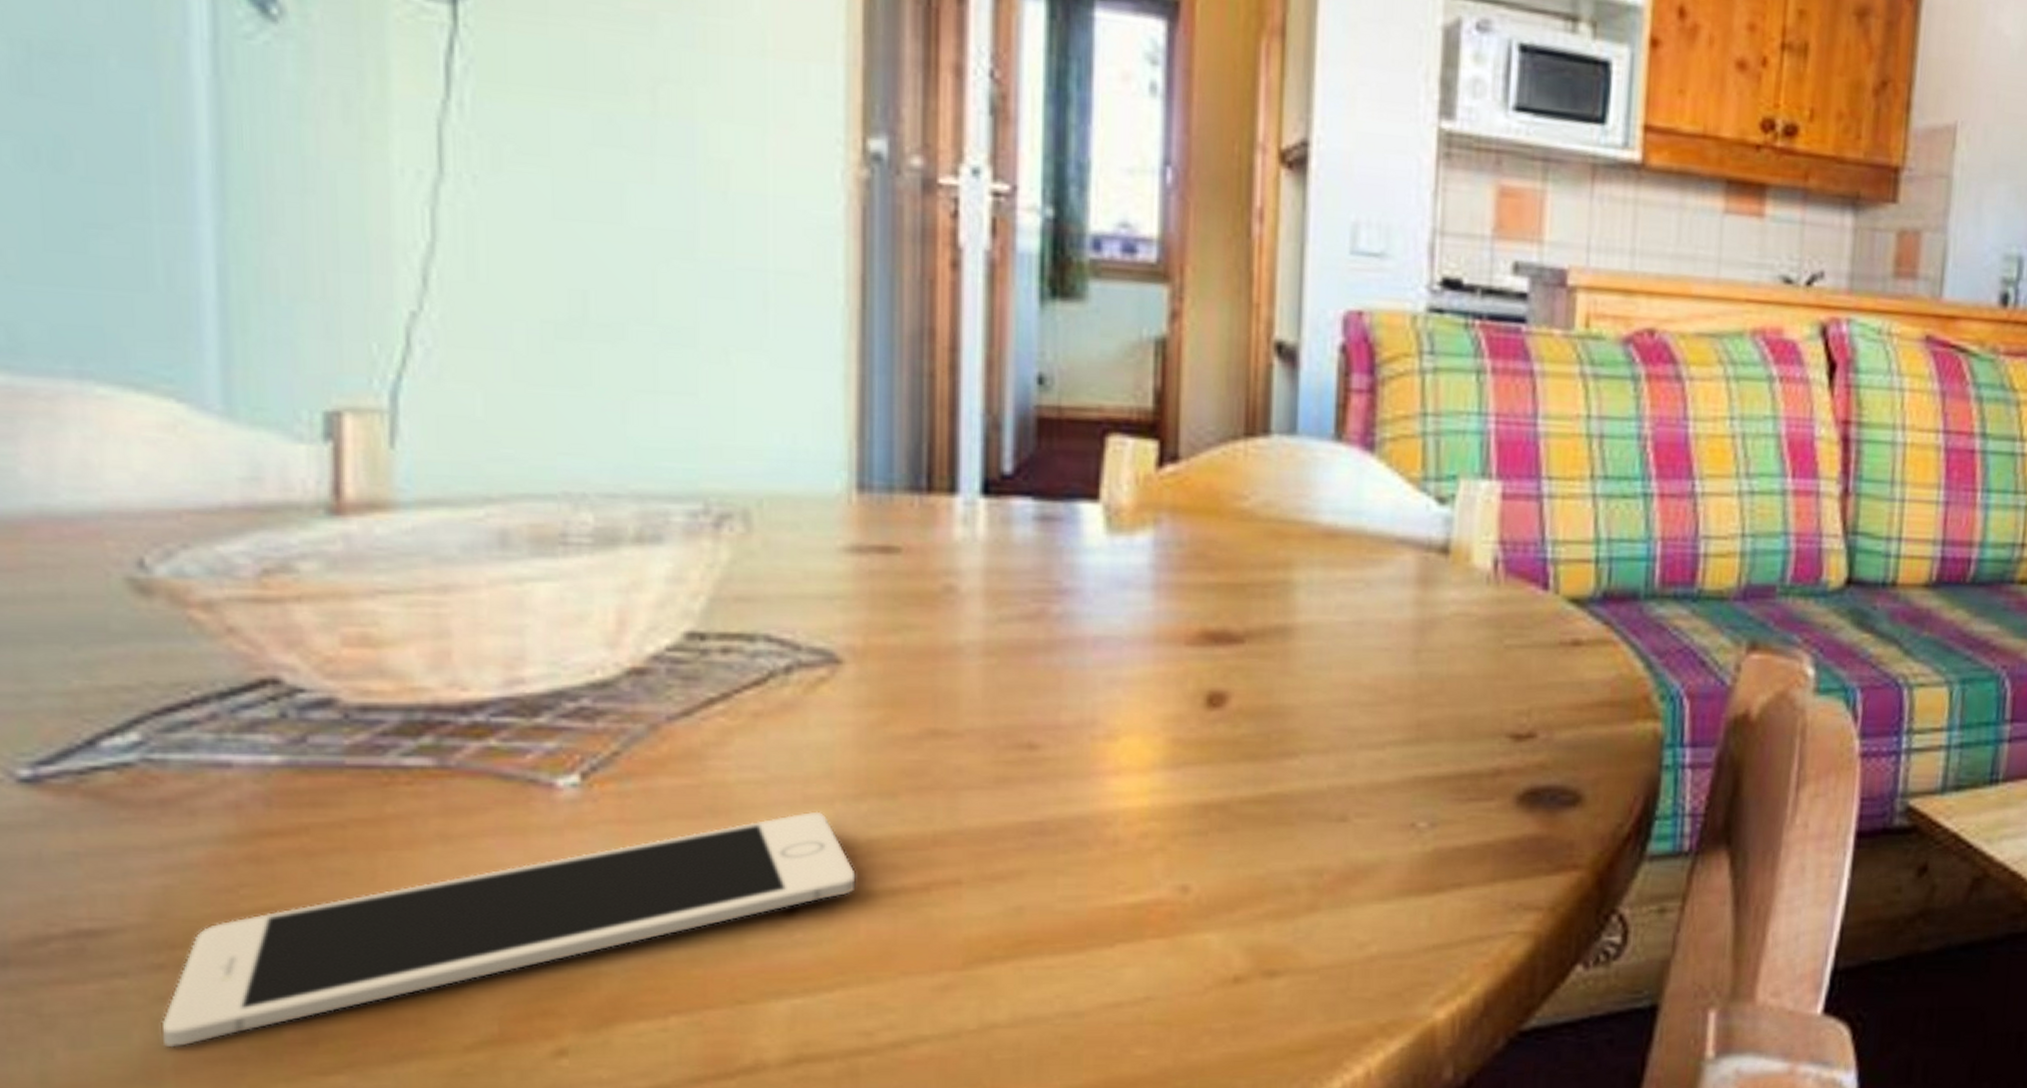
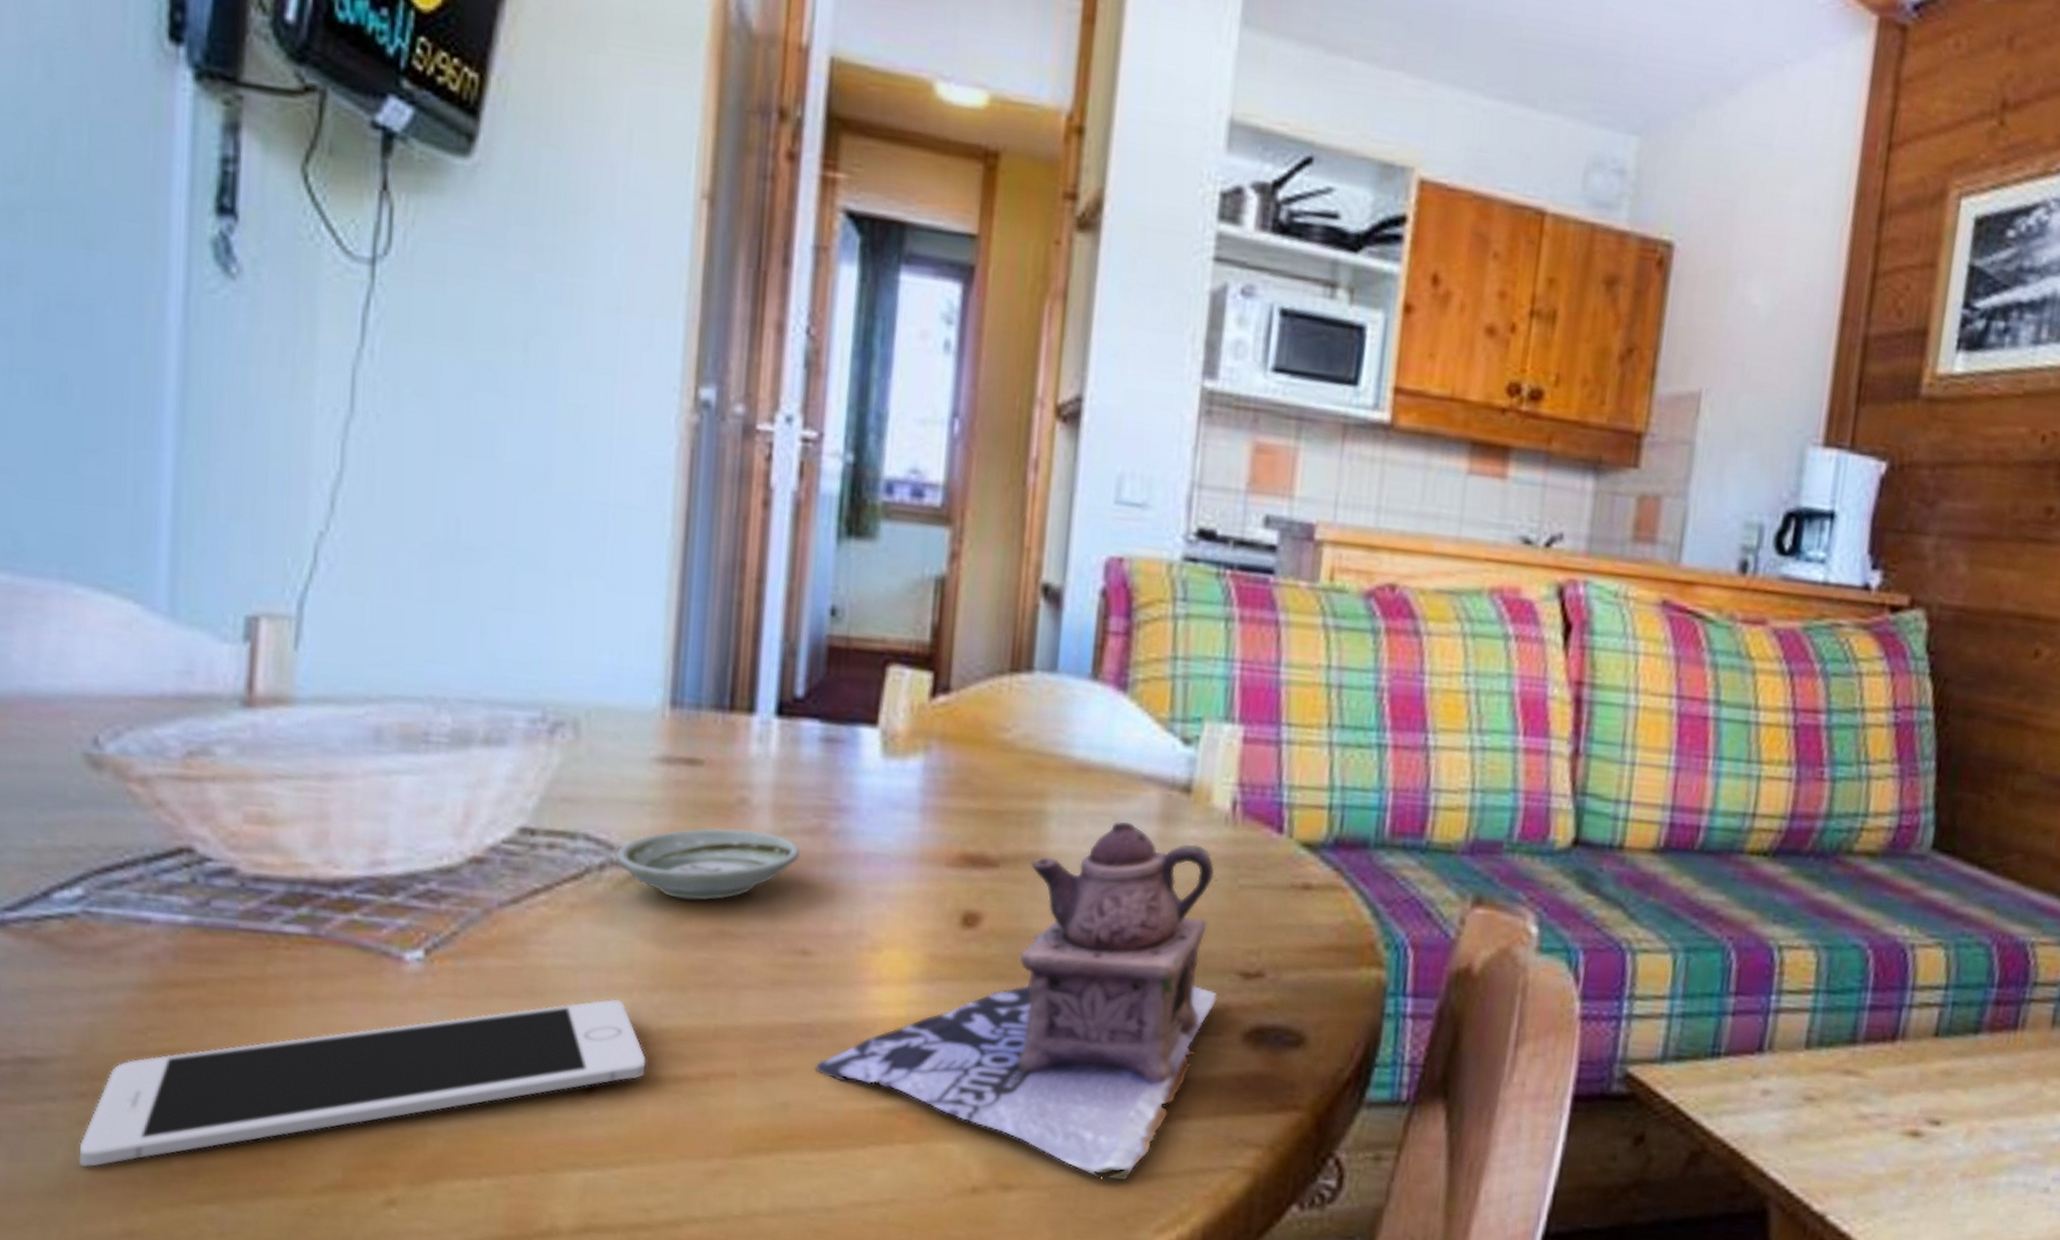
saucer: none [803,619,1020,699] -> present [615,827,801,900]
teapot: none [1051,587,1493,956] -> present [815,821,1223,1180]

